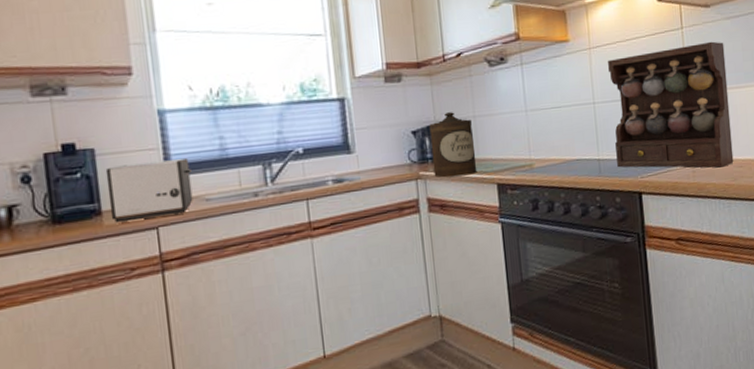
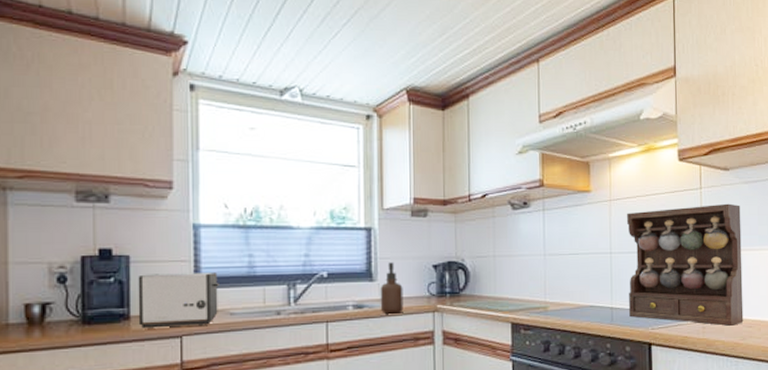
soap dispenser: none [358,132,385,186] -> present [380,262,404,314]
canister: present [429,112,477,178] -> none [450,250,493,313]

